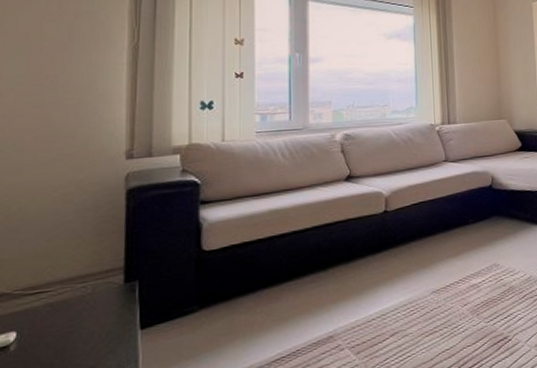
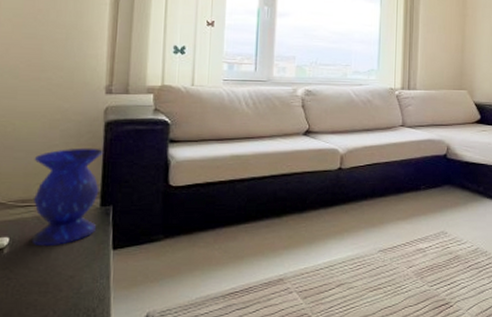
vase: none [43,219,125,337] -> present [31,148,103,247]

